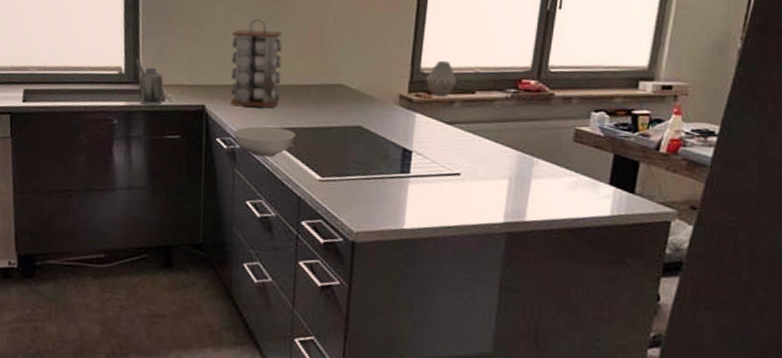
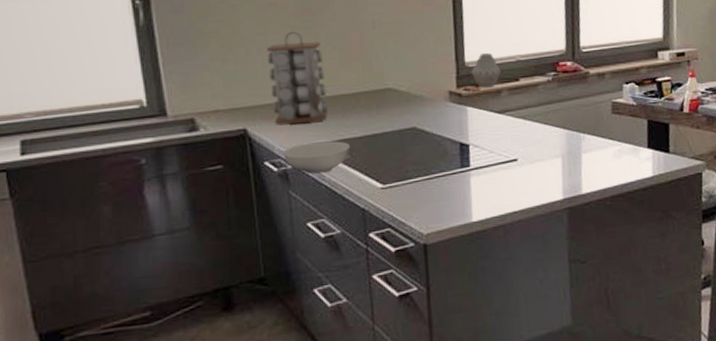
soap dispenser: present [135,58,163,106] -> none [158,88,198,139]

